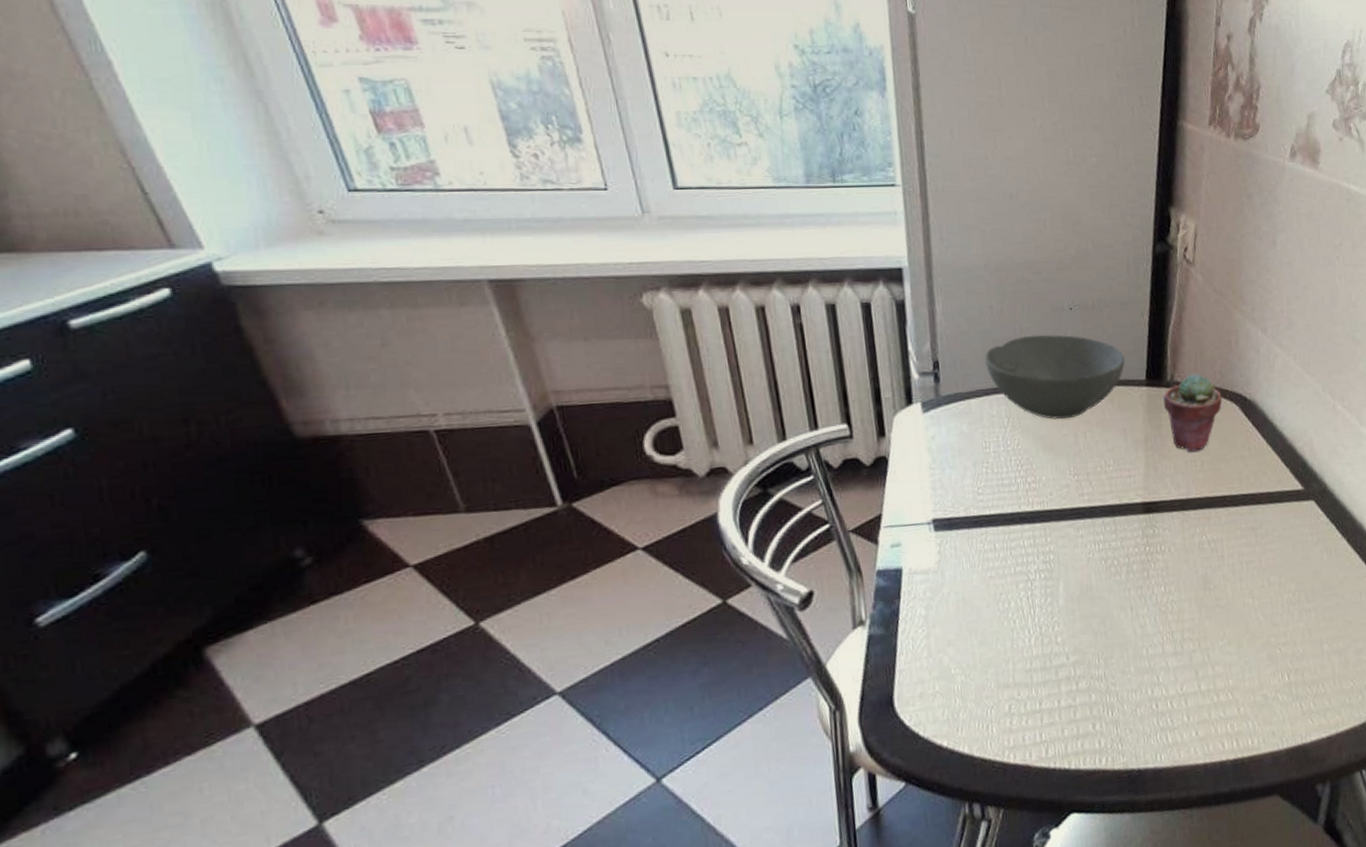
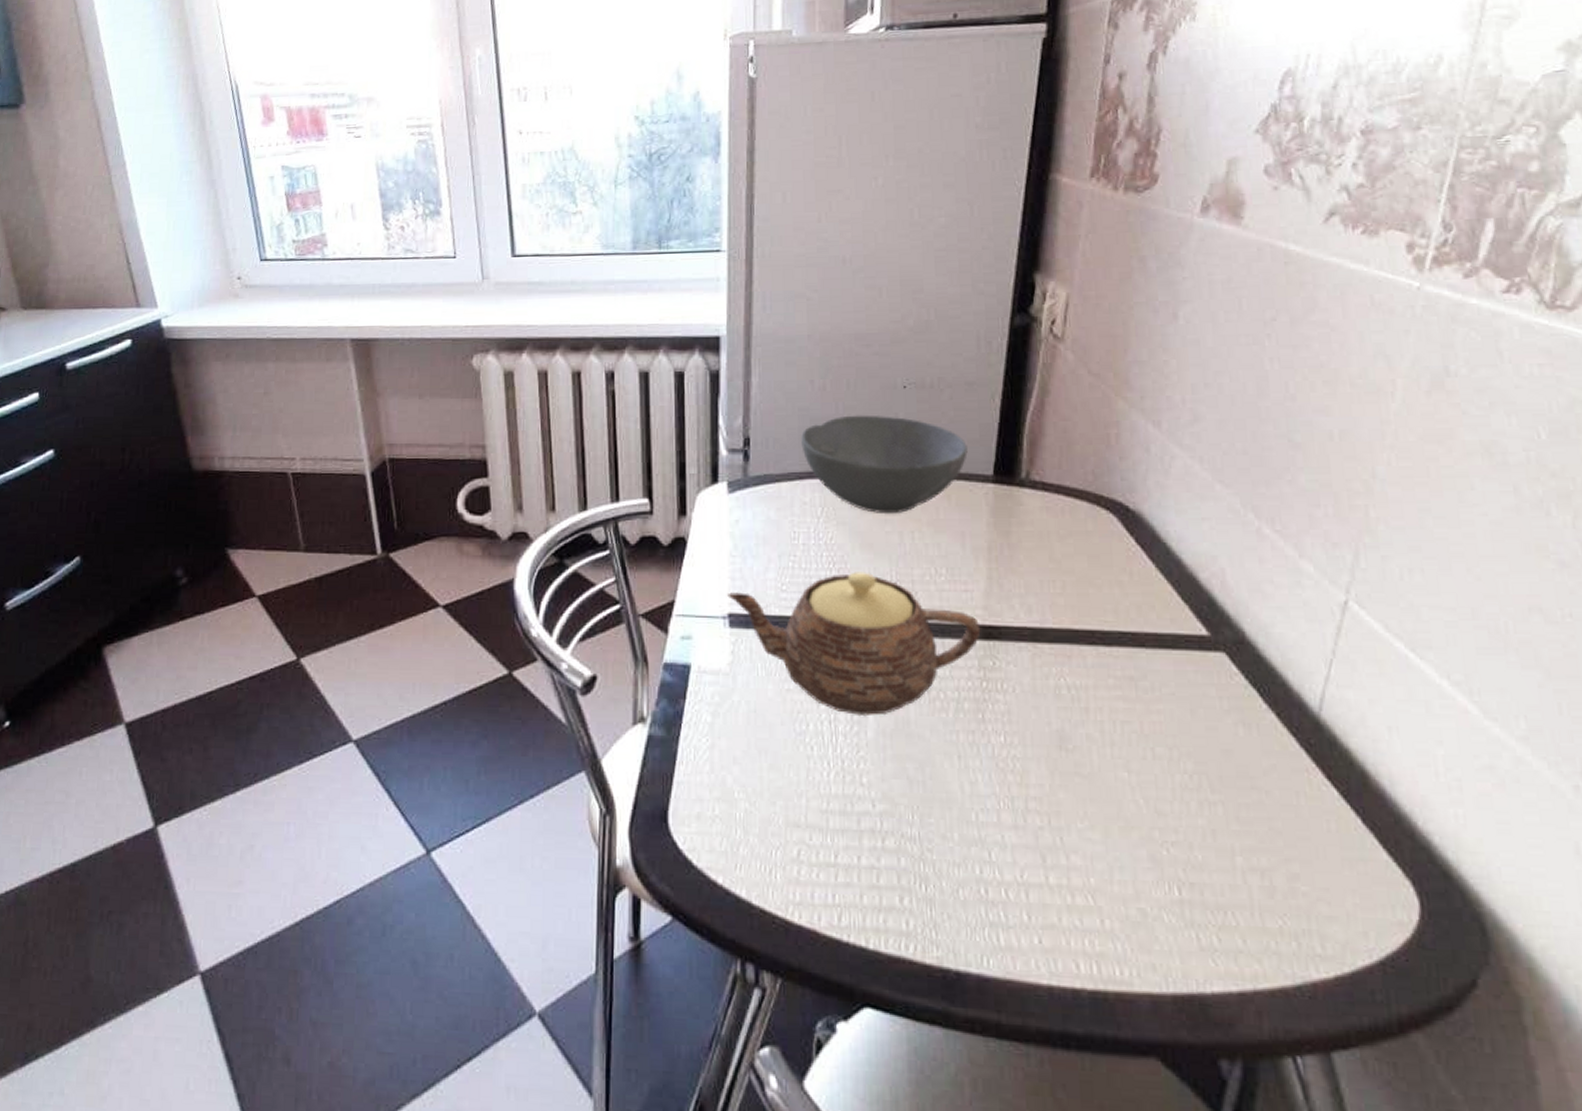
teapot: none [930,470,1143,589] -> present [727,572,981,717]
potted succulent: present [1163,373,1223,452] -> none [1014,471,1095,569]

